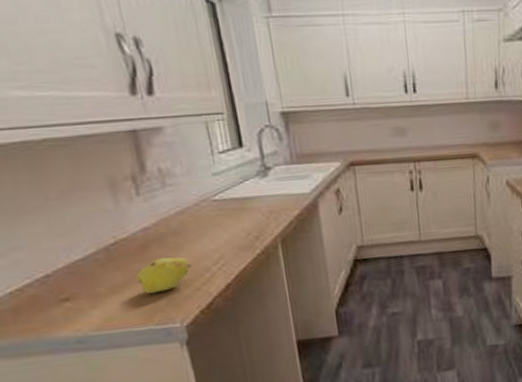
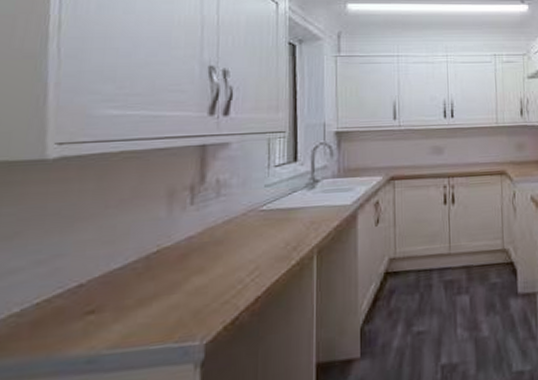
fruit: present [135,257,192,294] -> none [167,267,226,307]

